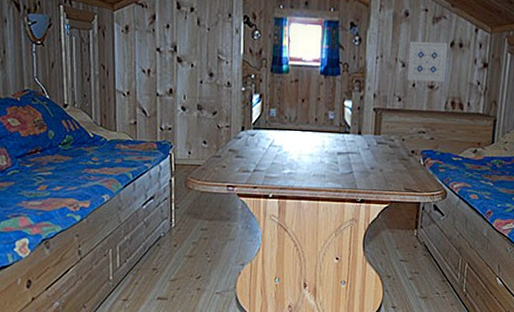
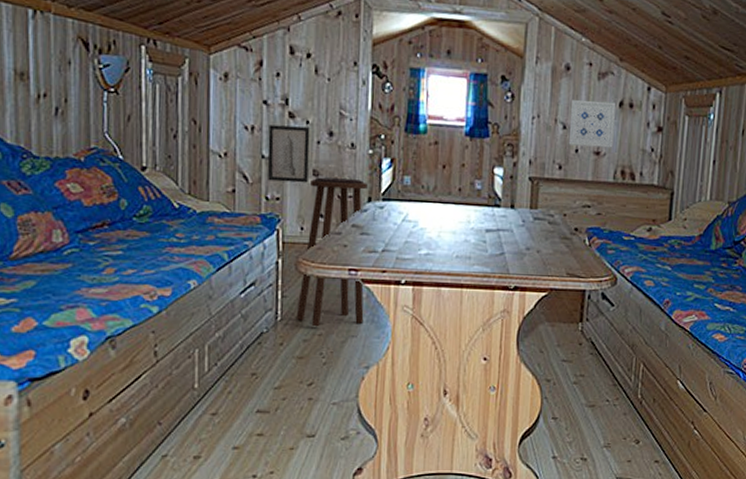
wall art: none [161,68,195,116] -> present [267,124,310,183]
stool: none [186,111,241,232] -> present [295,177,368,327]

